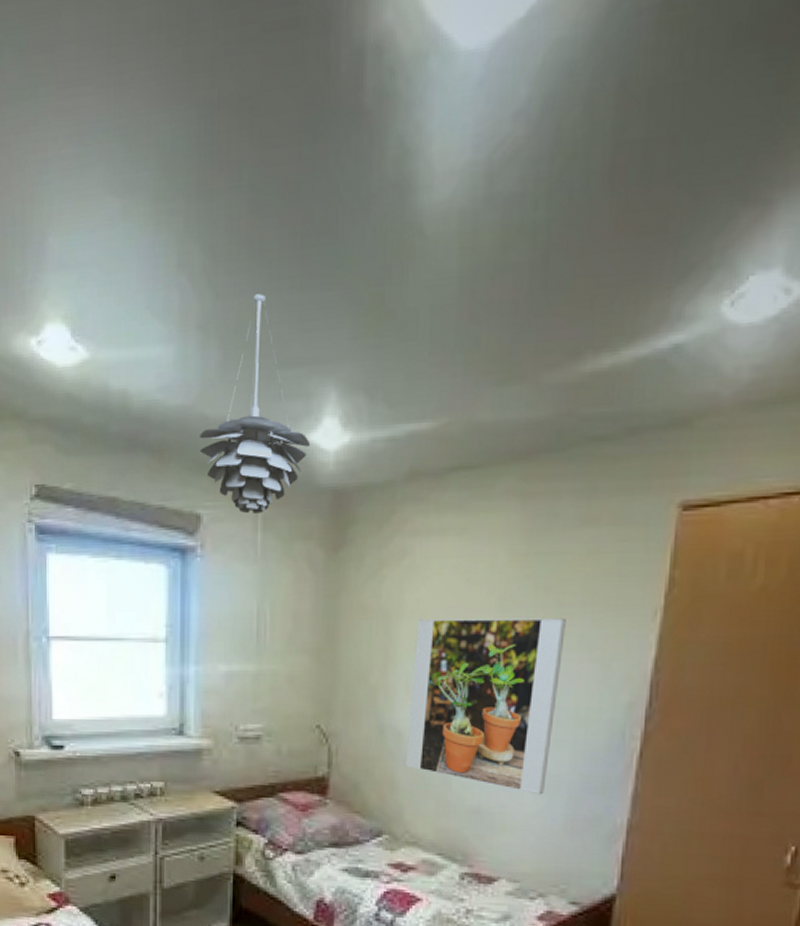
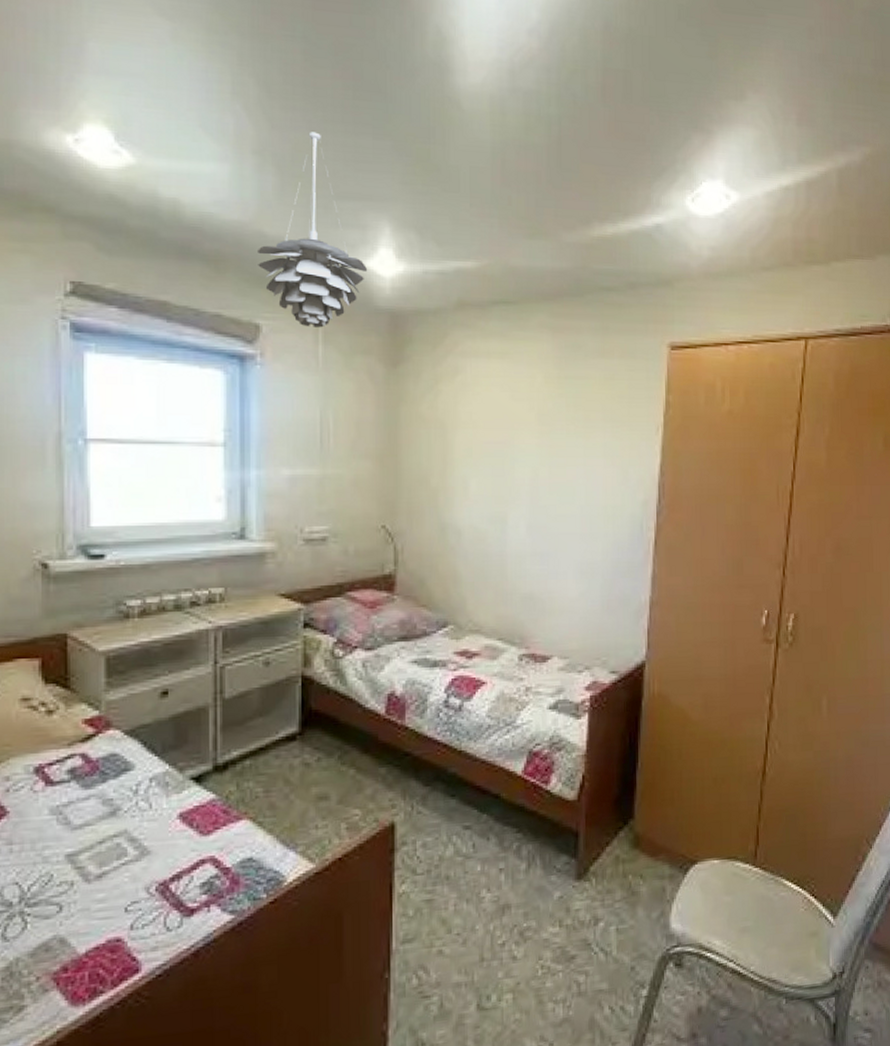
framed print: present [405,618,566,795] -> none [466,430,592,580]

